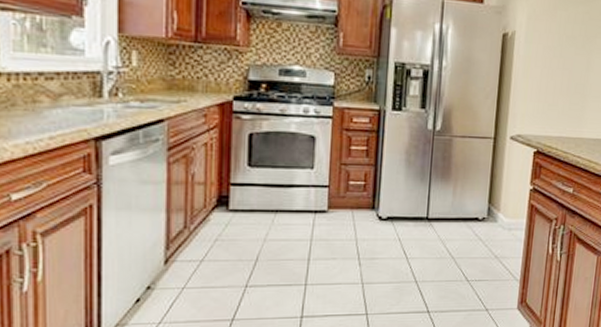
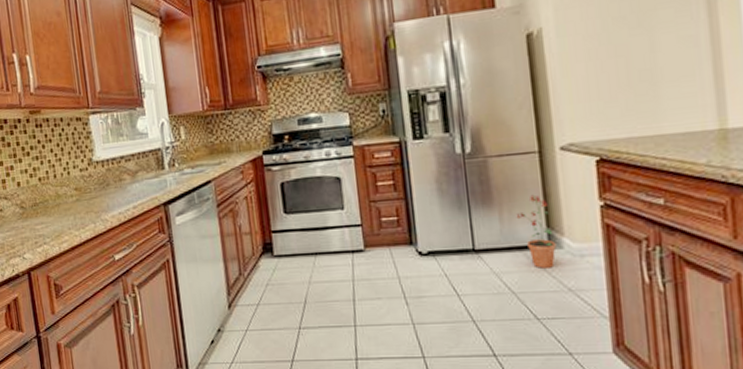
potted plant: none [466,174,493,238] -> present [516,194,557,269]

